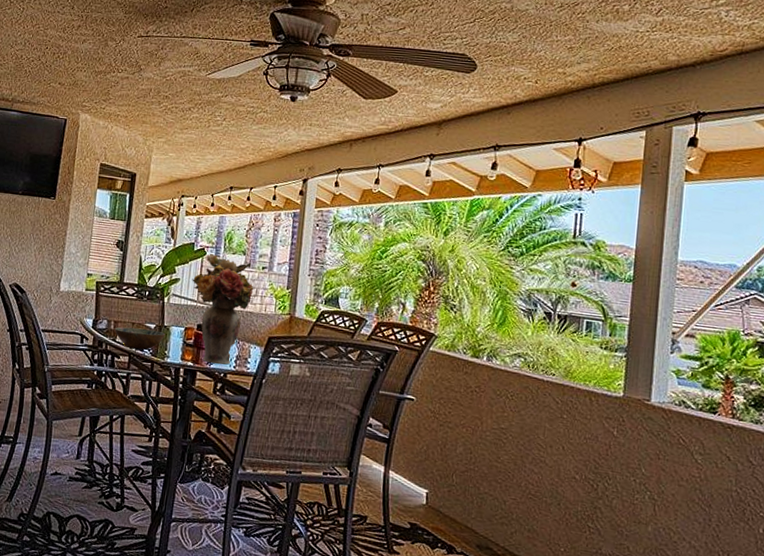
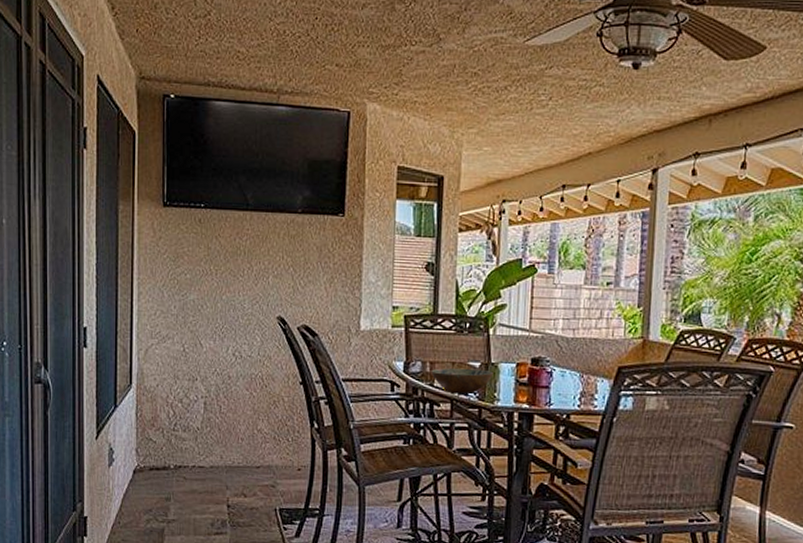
flower arrangement: present [192,253,254,365] -> none [521,270,598,404]

